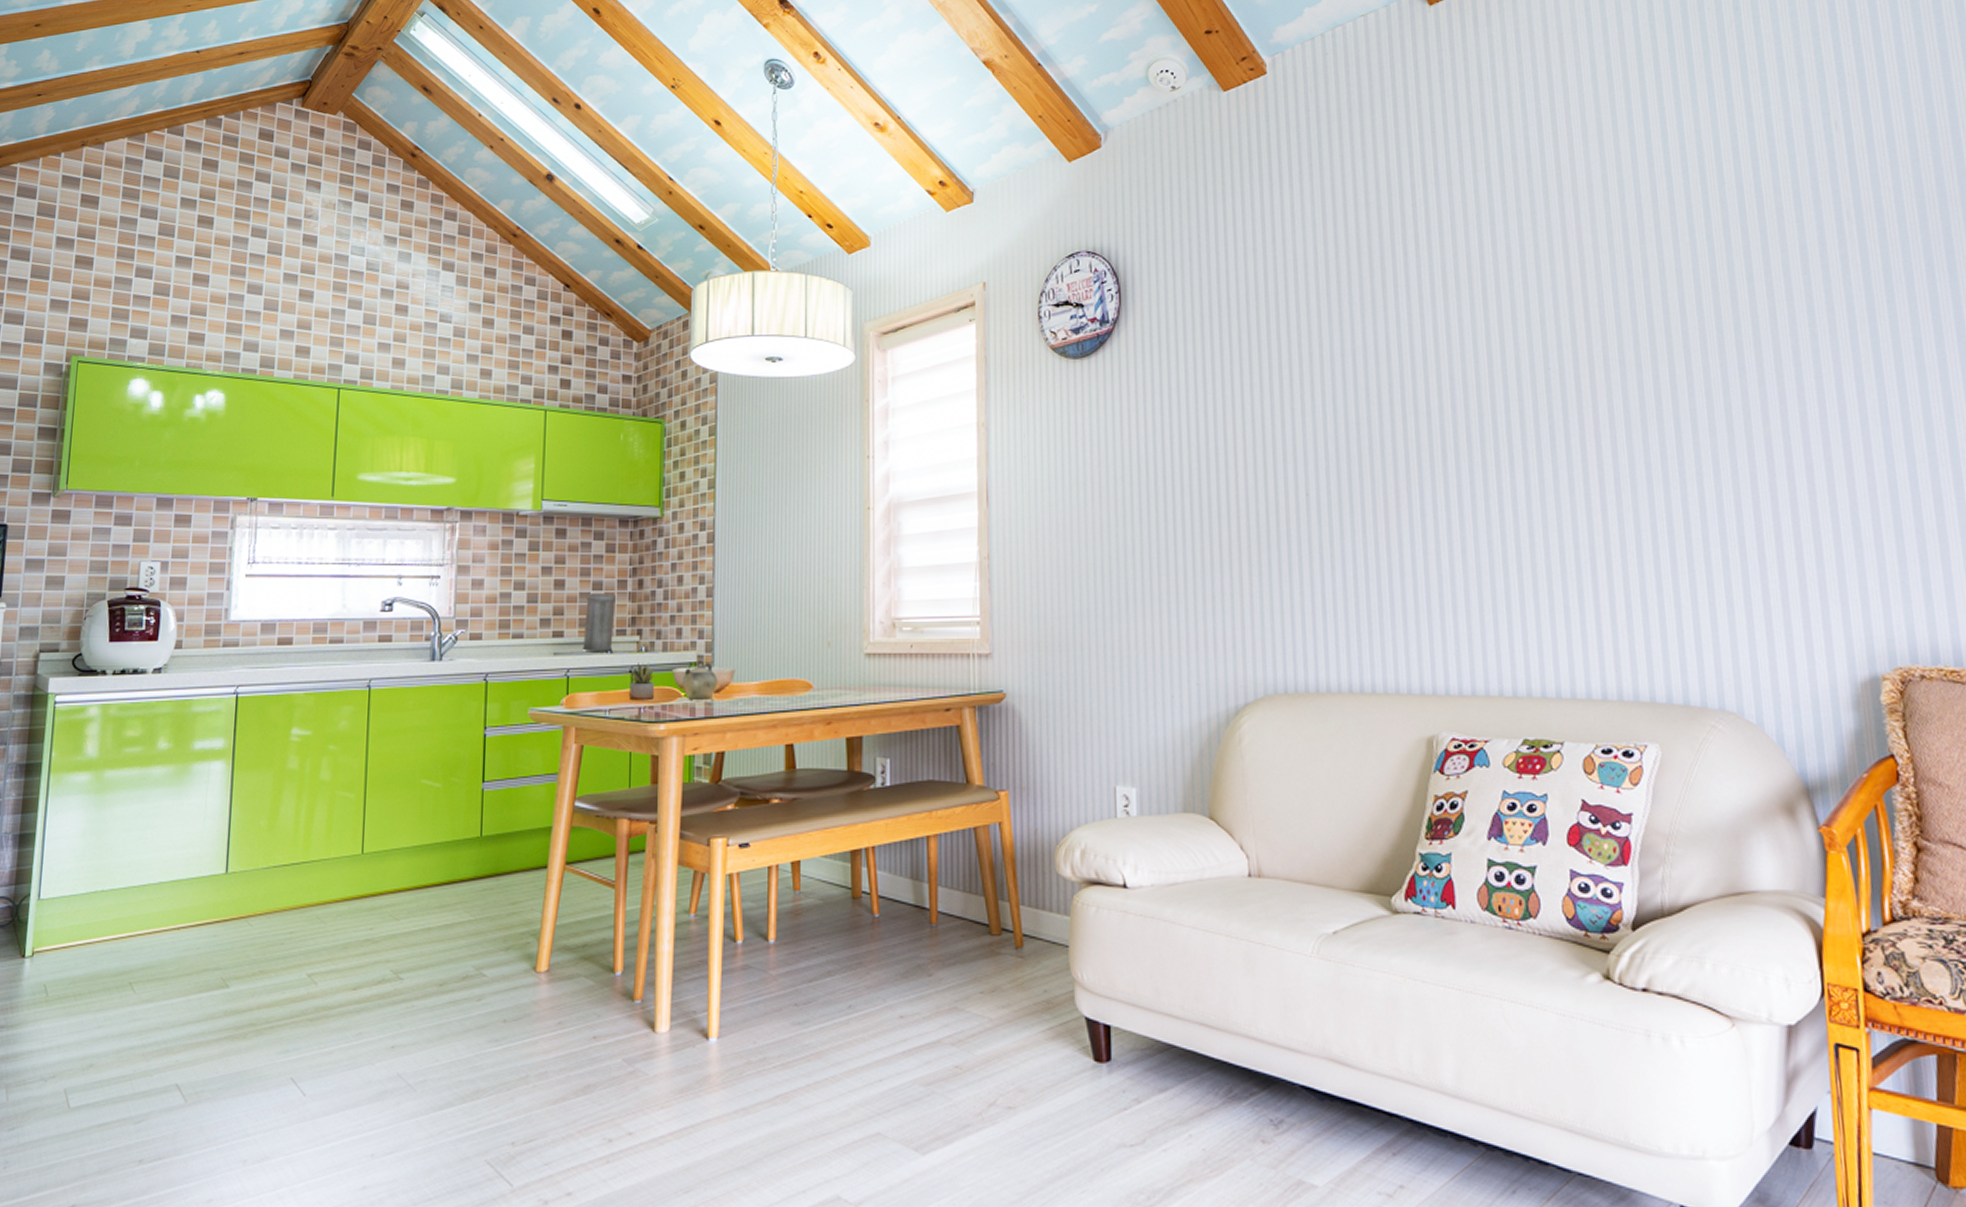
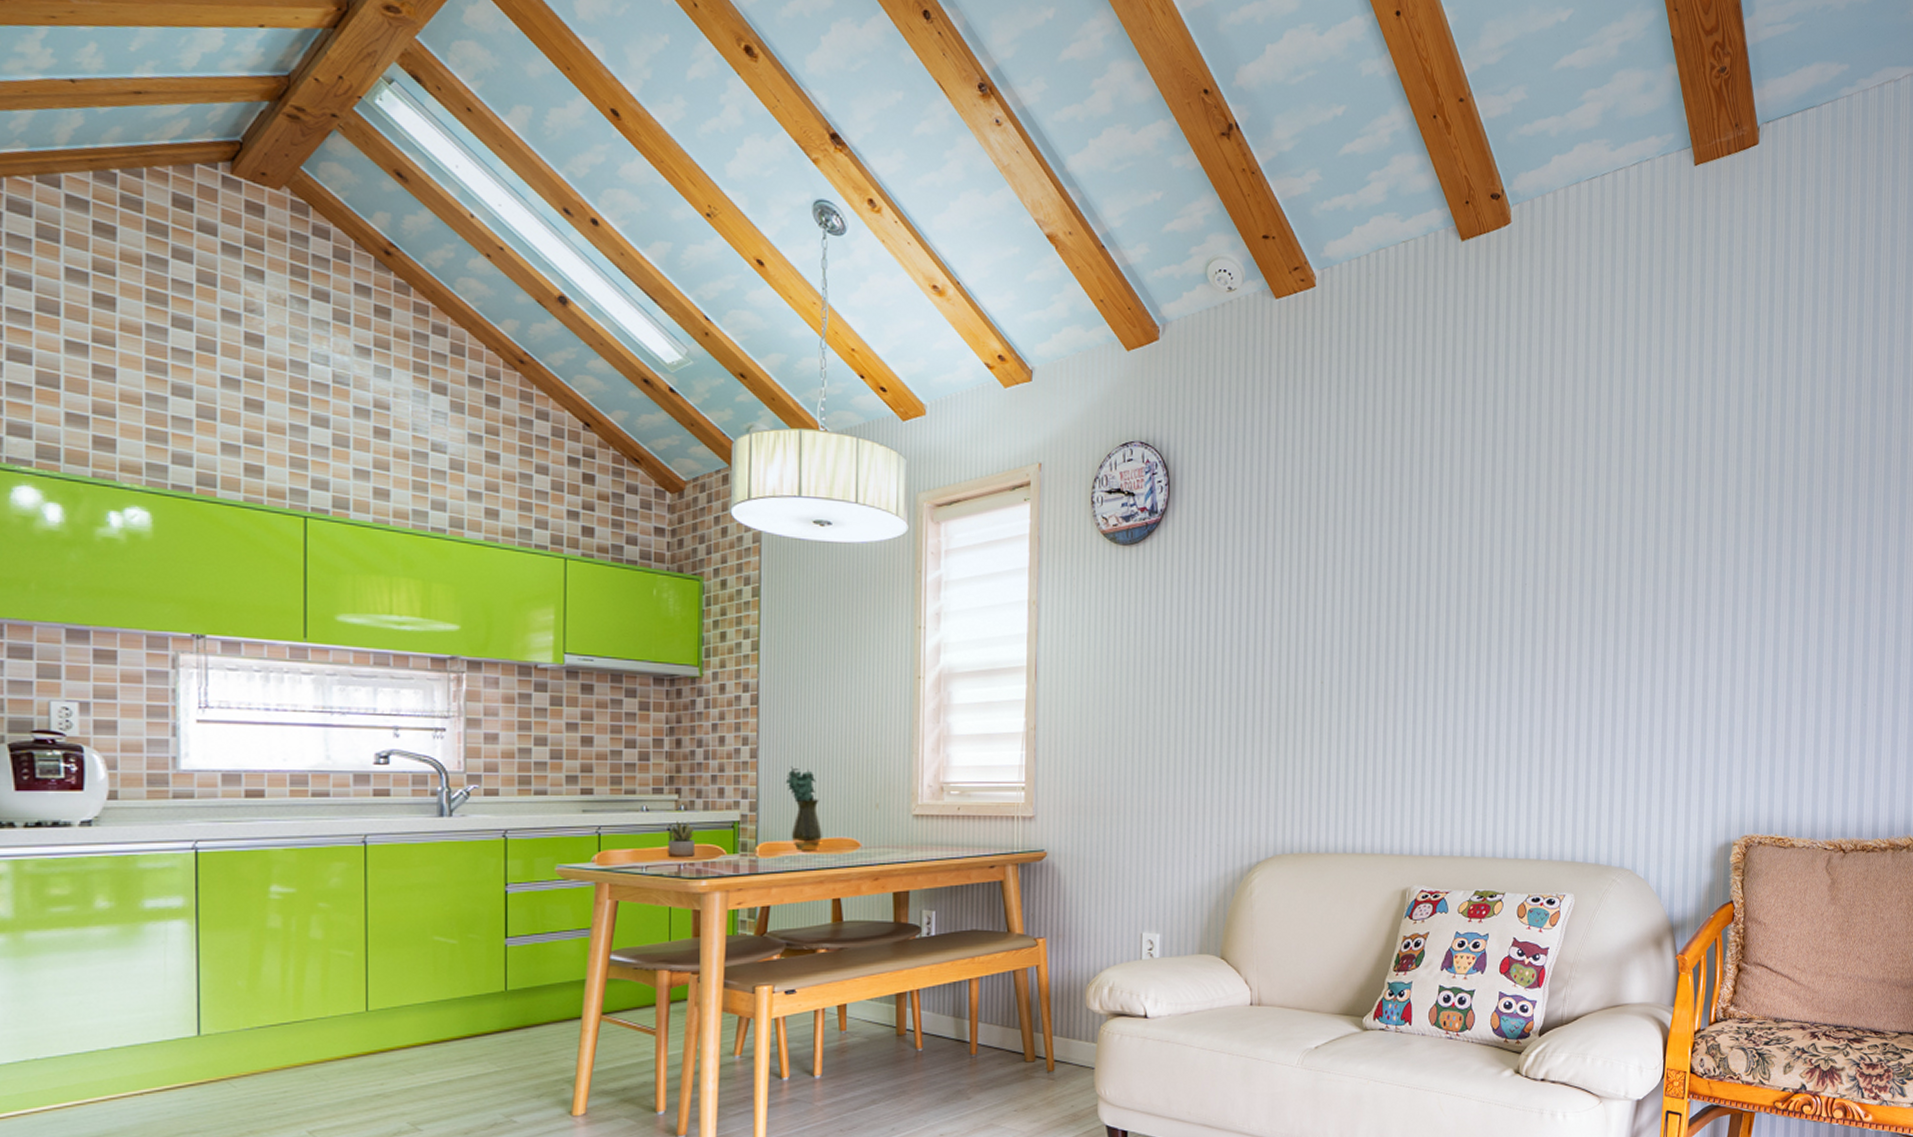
canister: present [582,592,617,652] -> none [614,750,652,810]
bowl: present [672,666,736,695] -> none [714,825,781,852]
teapot: present [681,660,719,701] -> none [723,819,764,858]
vase: none [739,605,775,693] -> present [785,767,822,851]

